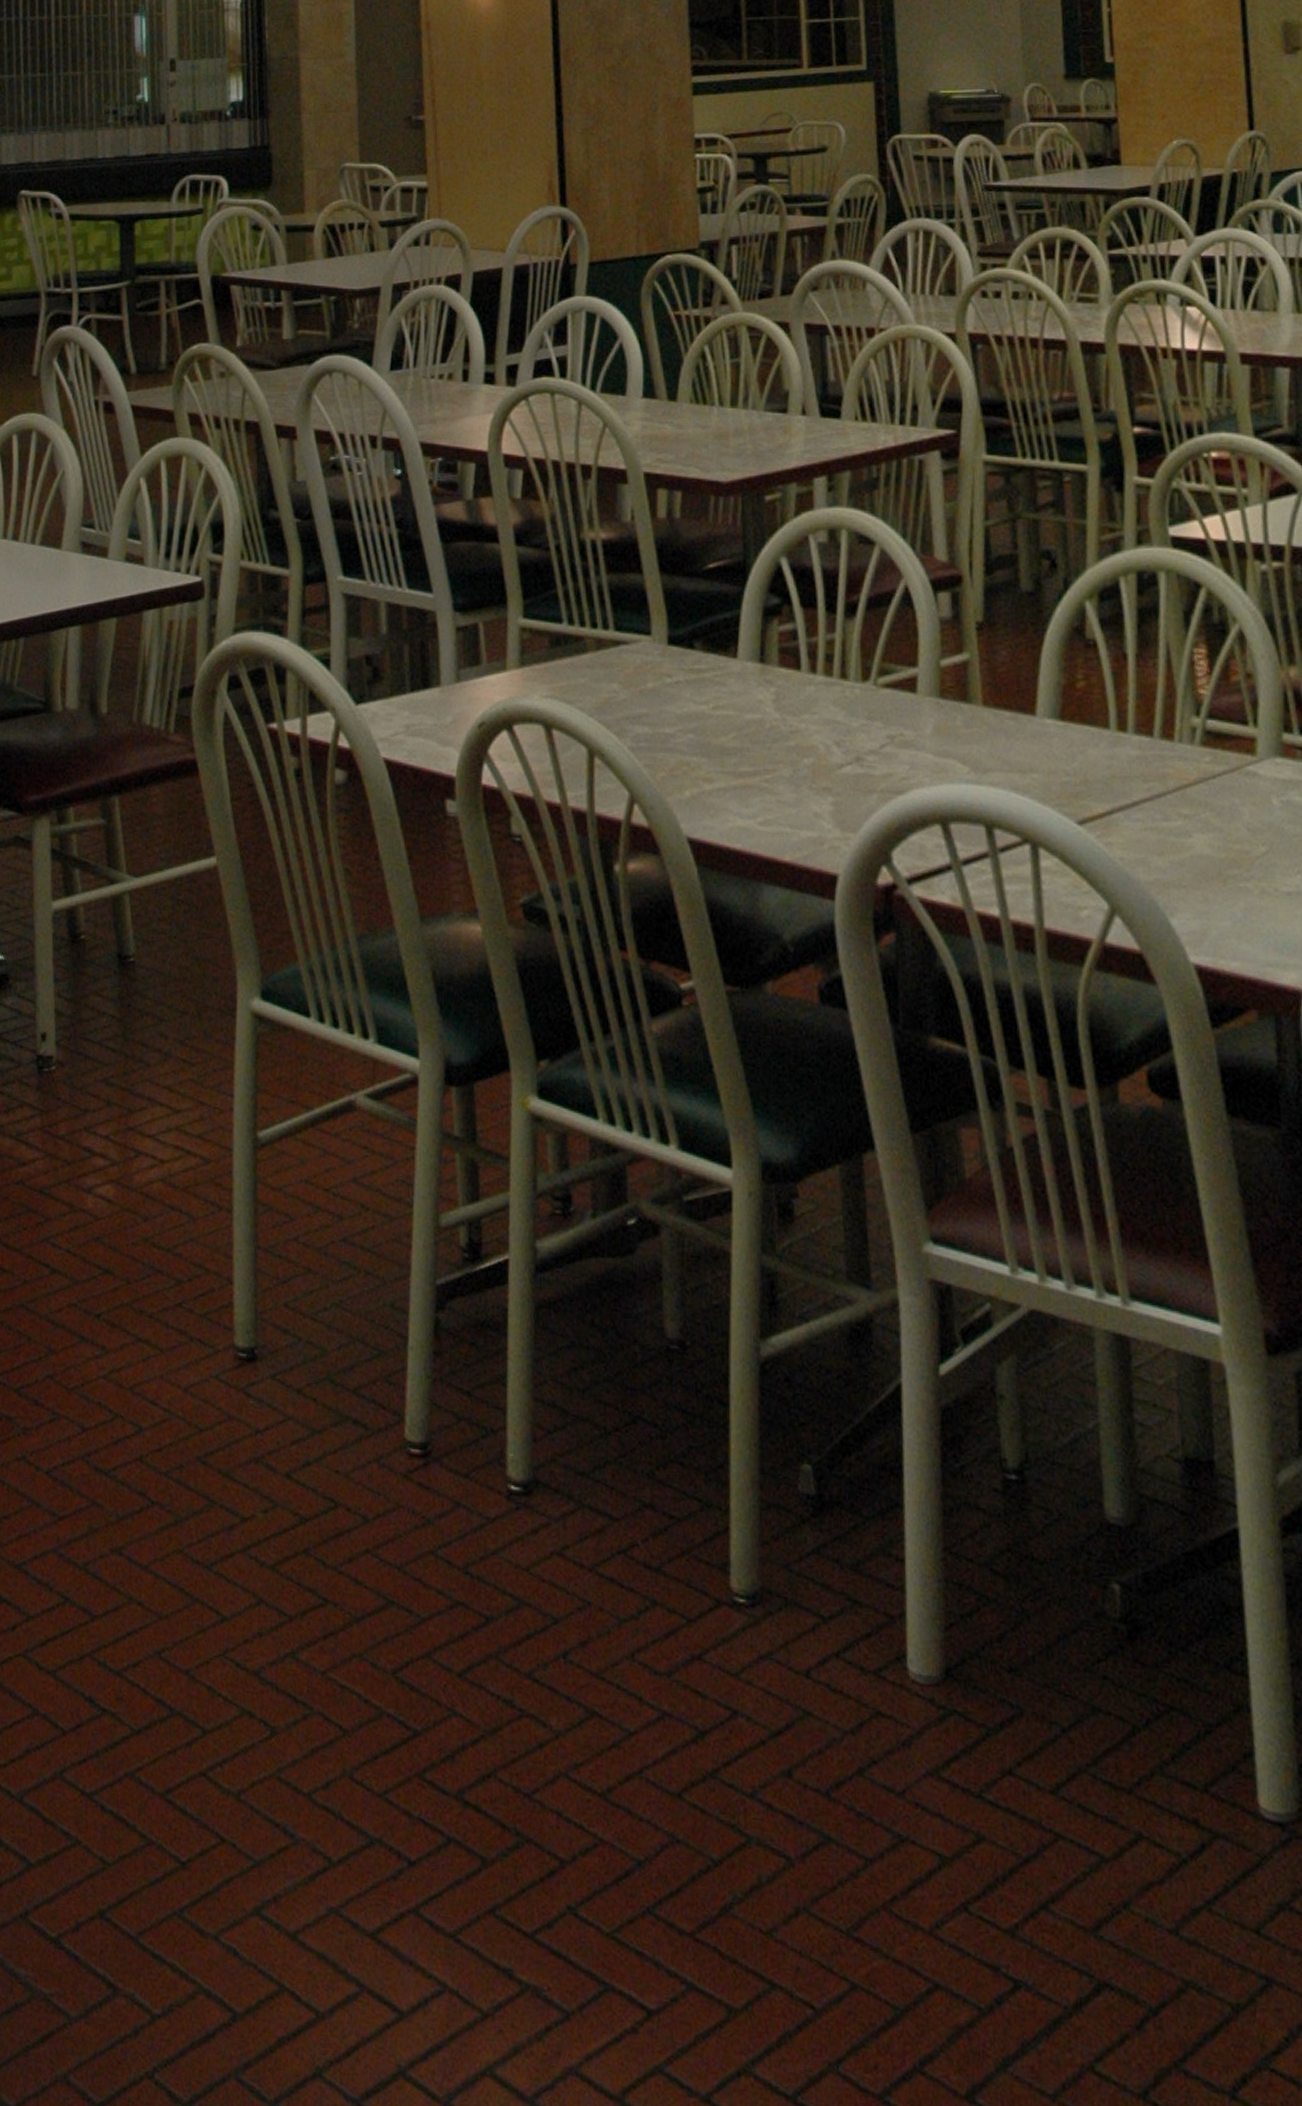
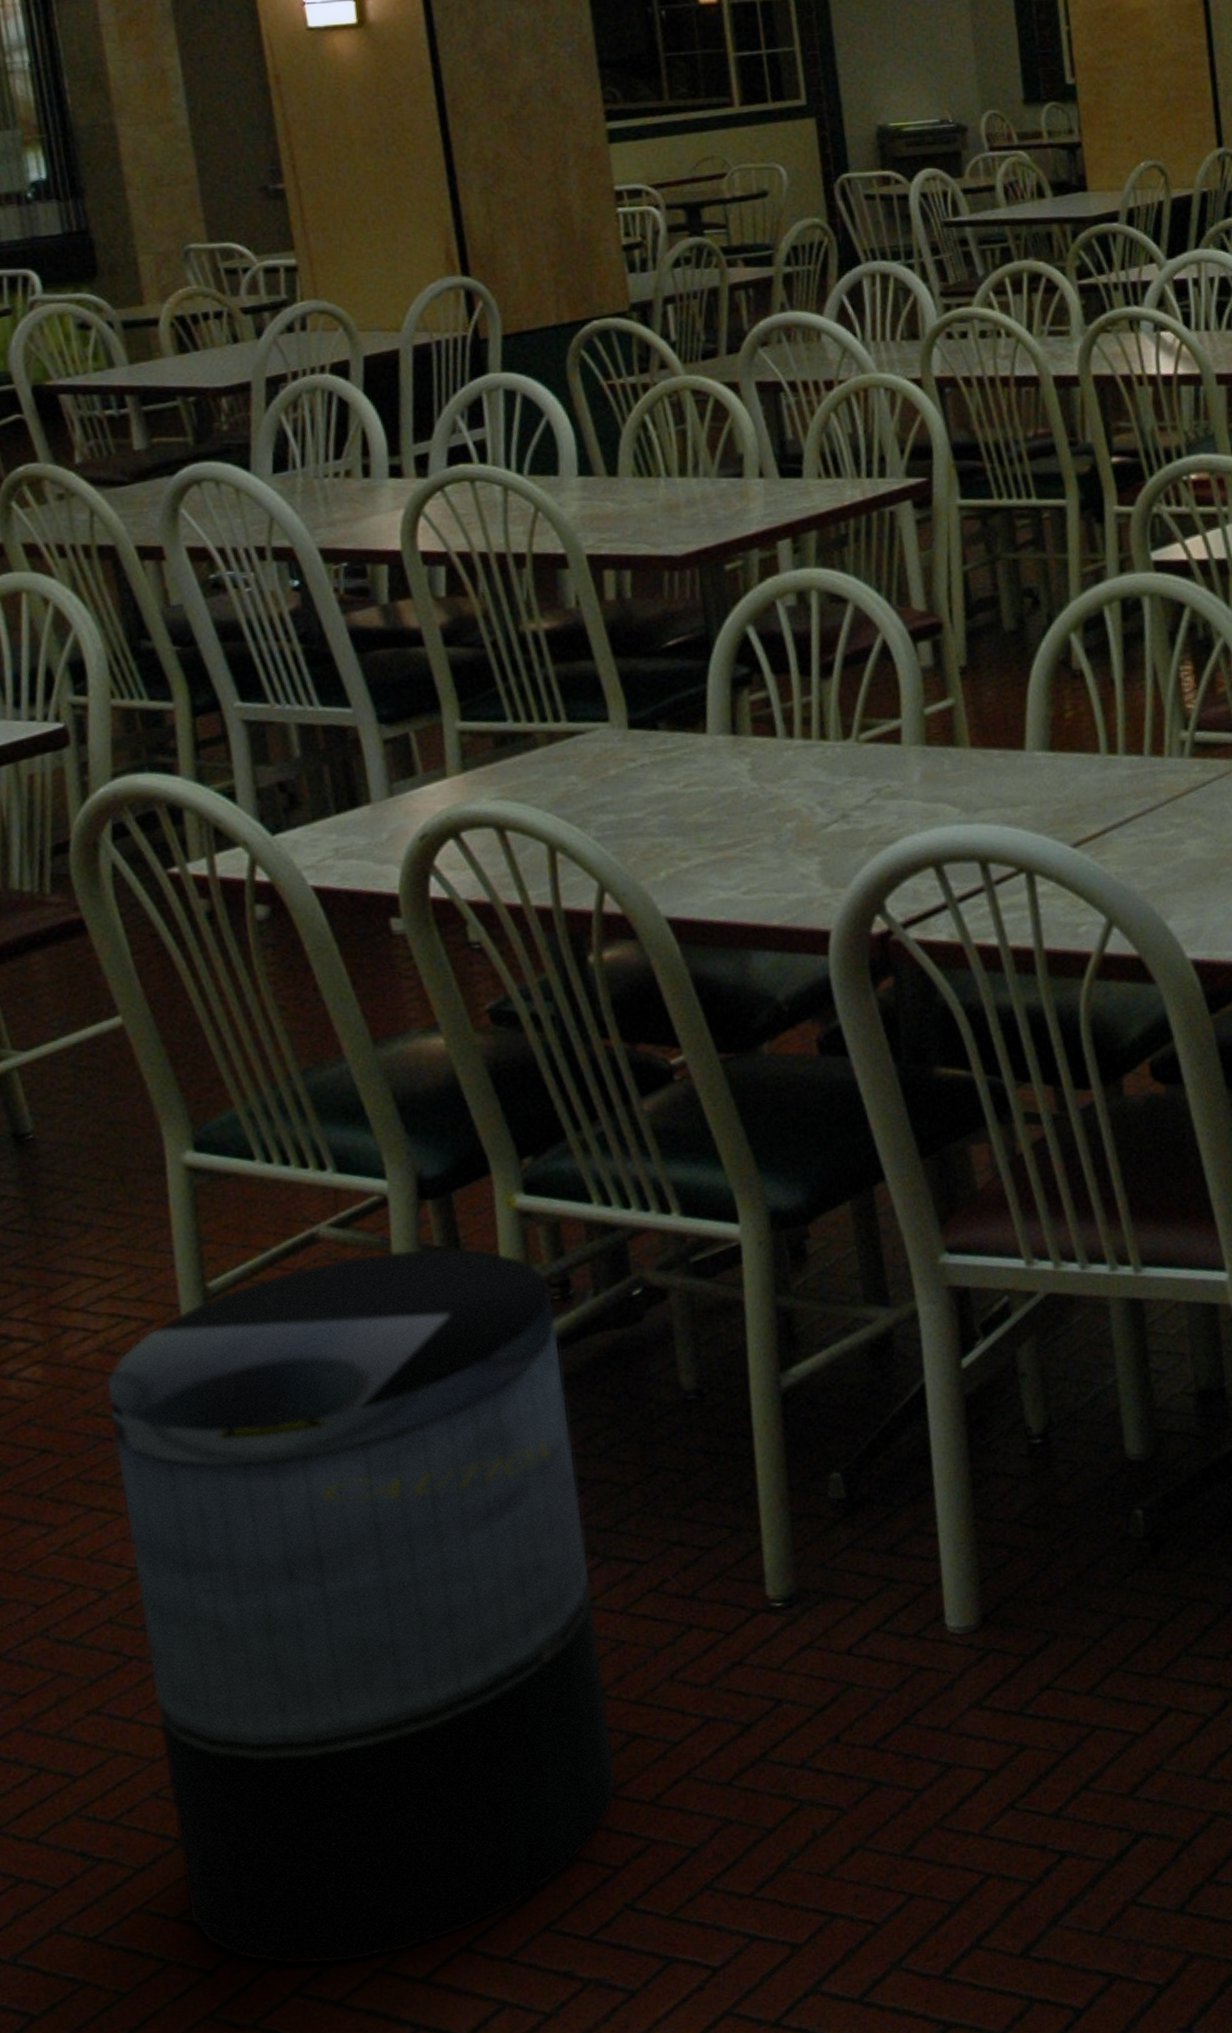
trash can: none [163,1130,573,1895] -> present [105,1247,618,1966]

